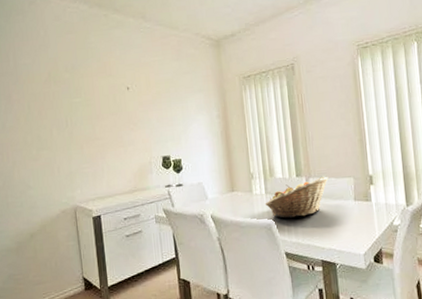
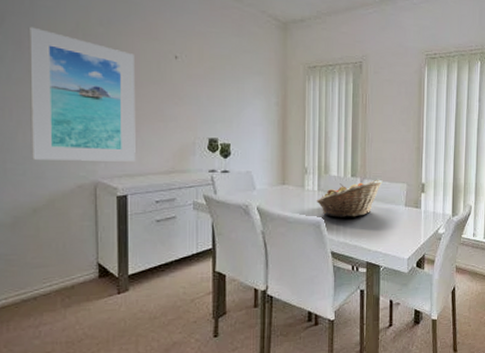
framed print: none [14,82,104,193] -> present [28,26,136,162]

